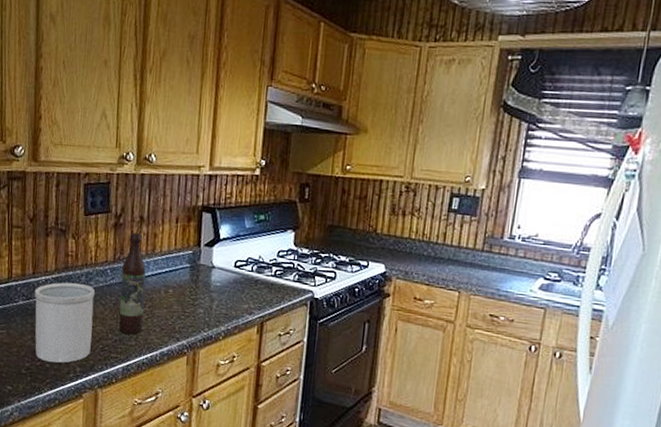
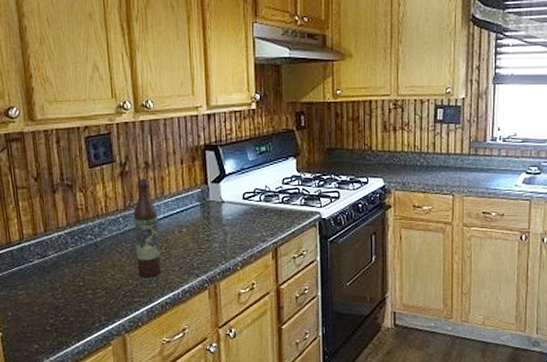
utensil holder: present [34,282,95,363] -> none [48,234,113,316]

